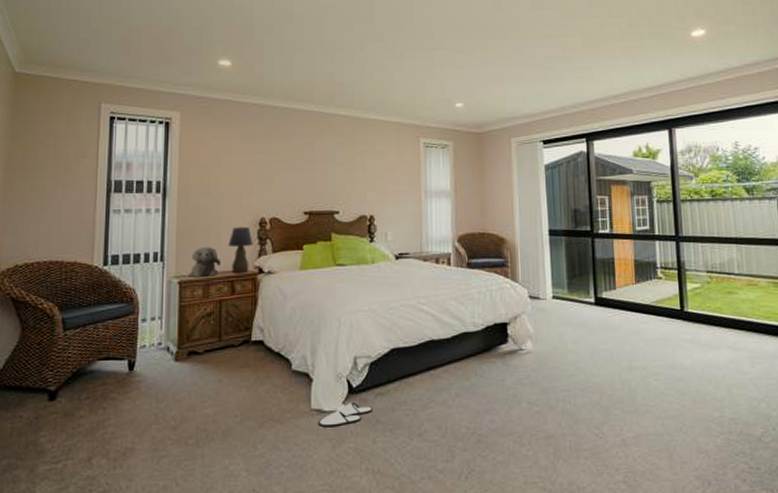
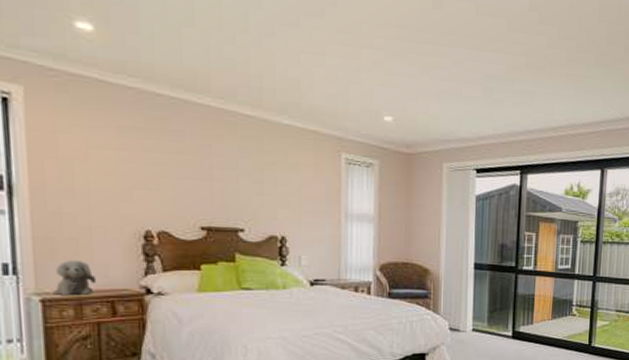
table lamp: present [228,226,253,274] -> none [104,239,137,294]

